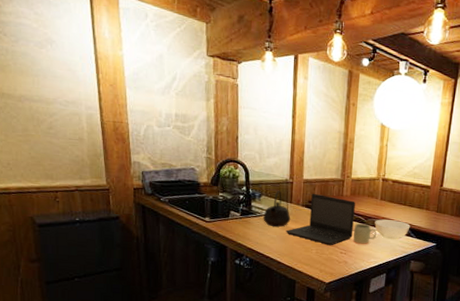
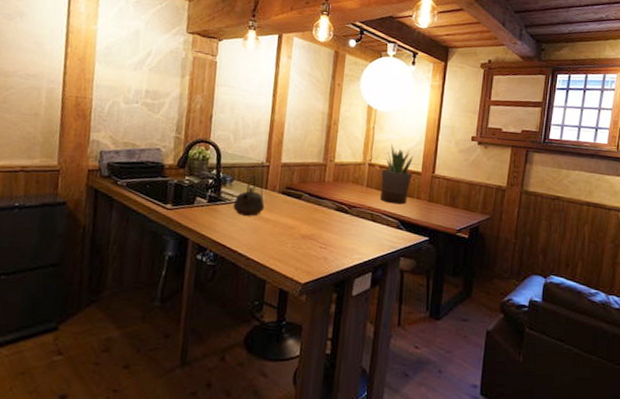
laptop: present [286,193,355,246] -> none [258,178,338,239]
mug: present [353,223,377,245] -> none [334,213,362,238]
bowl: present [374,219,411,240] -> none [359,209,400,233]
planter: none [393,160,424,215] -> present [380,144,414,205]

